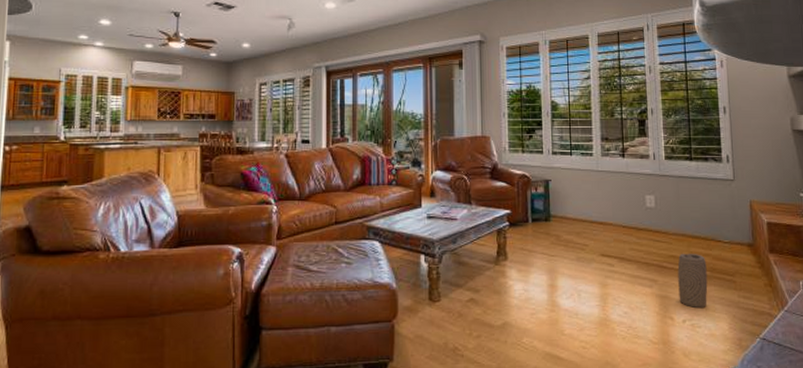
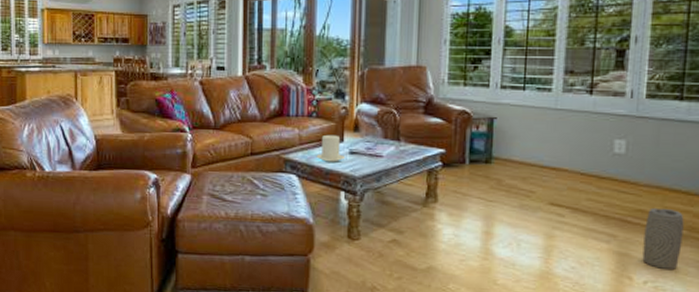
candle: none [397,201,424,227] -> present [316,134,346,162]

